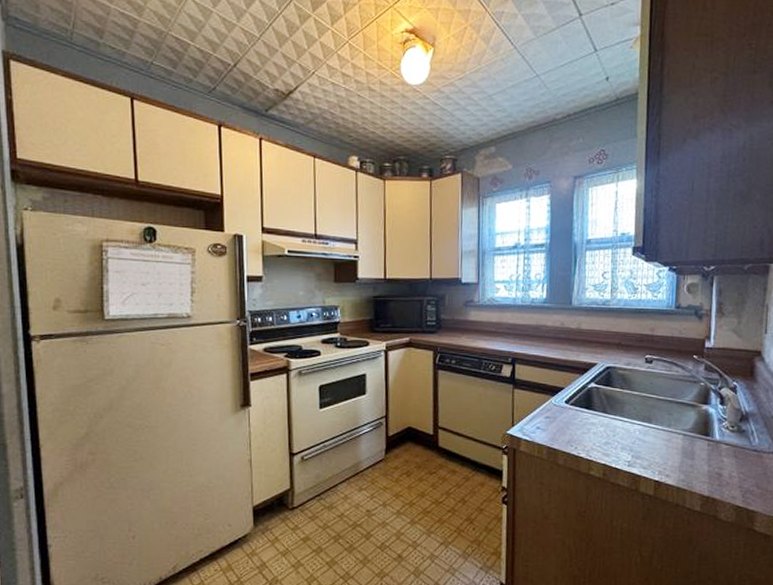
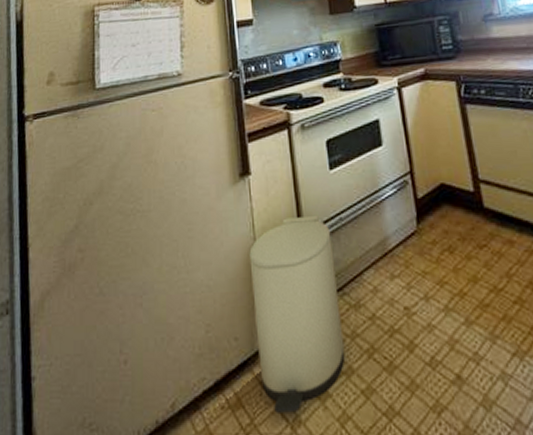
pedal bin: none [245,441,317,575] -> present [249,215,345,413]

